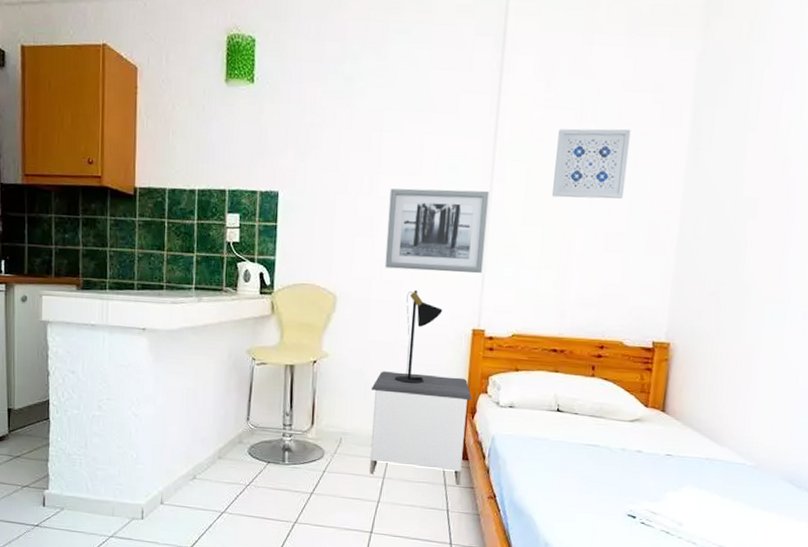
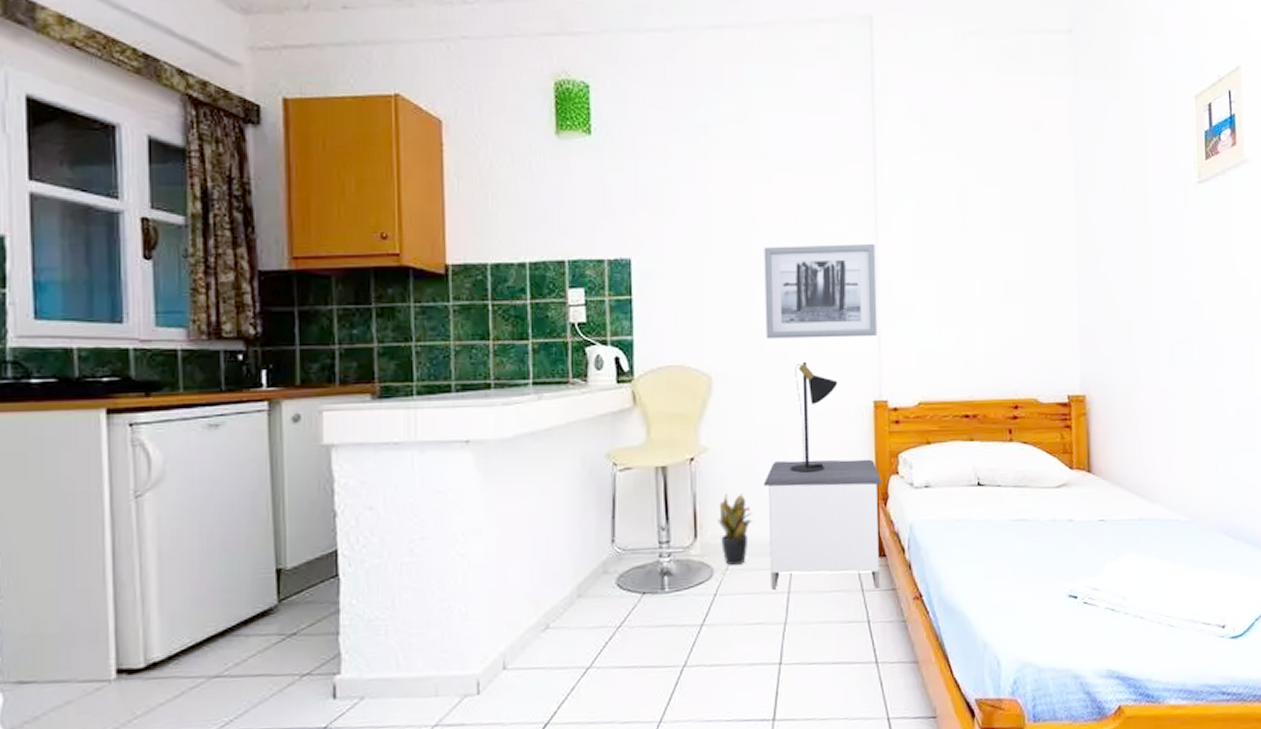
potted plant: none [331,392,360,451] -> present [717,493,753,566]
wall art: present [551,128,631,199] -> none [941,169,1017,246]

